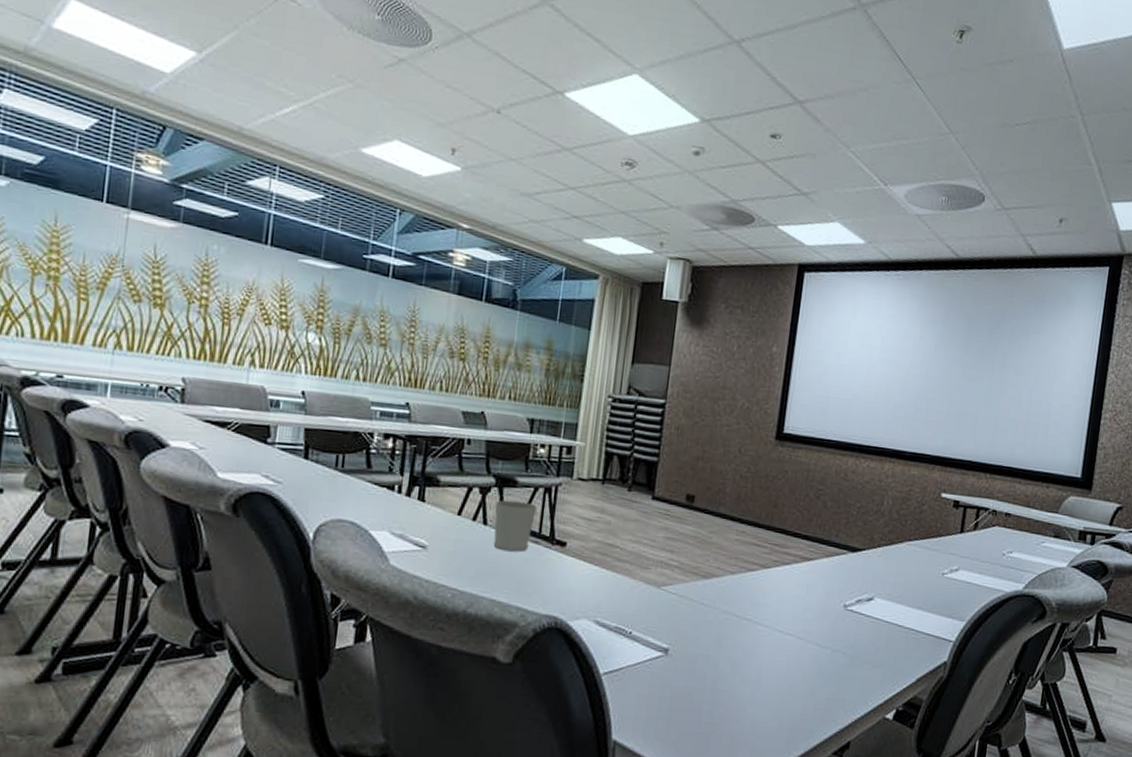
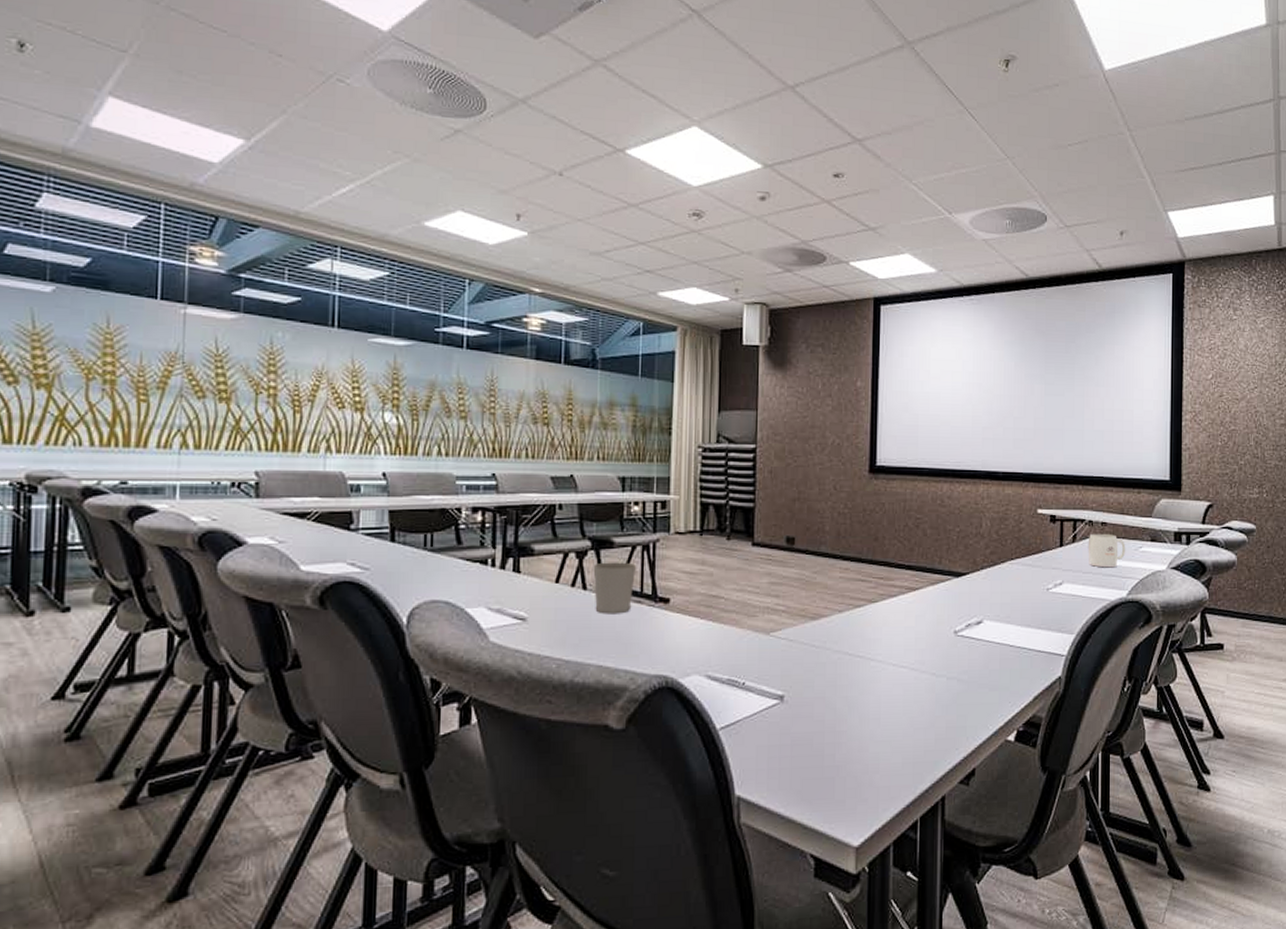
mug: none [987,523,1028,560] -> present [1087,533,1126,568]

